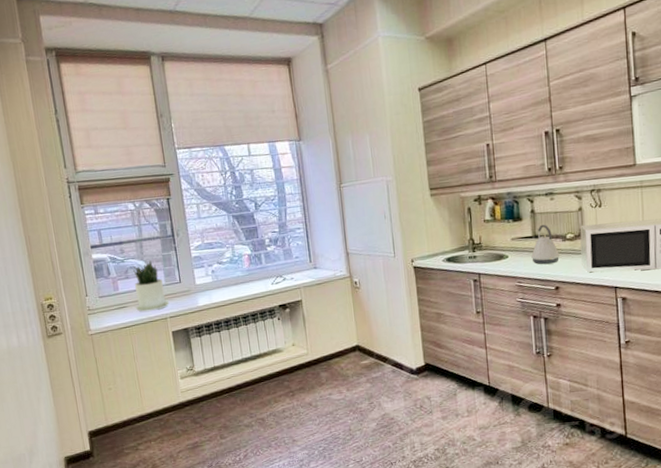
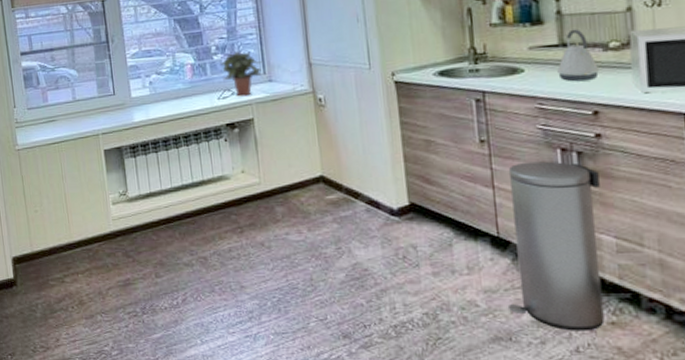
planter: present [131,261,169,313] -> none [62,70,101,127]
potted plant: none [273,243,309,282] -> present [220,51,263,97]
pedal bin: none [496,326,561,453] -> present [508,161,605,331]

